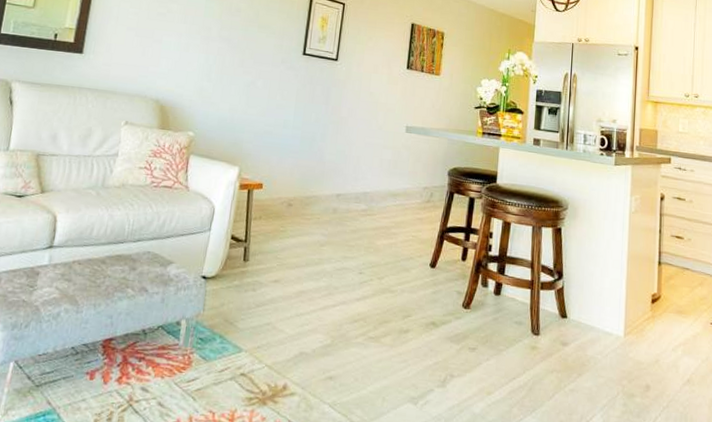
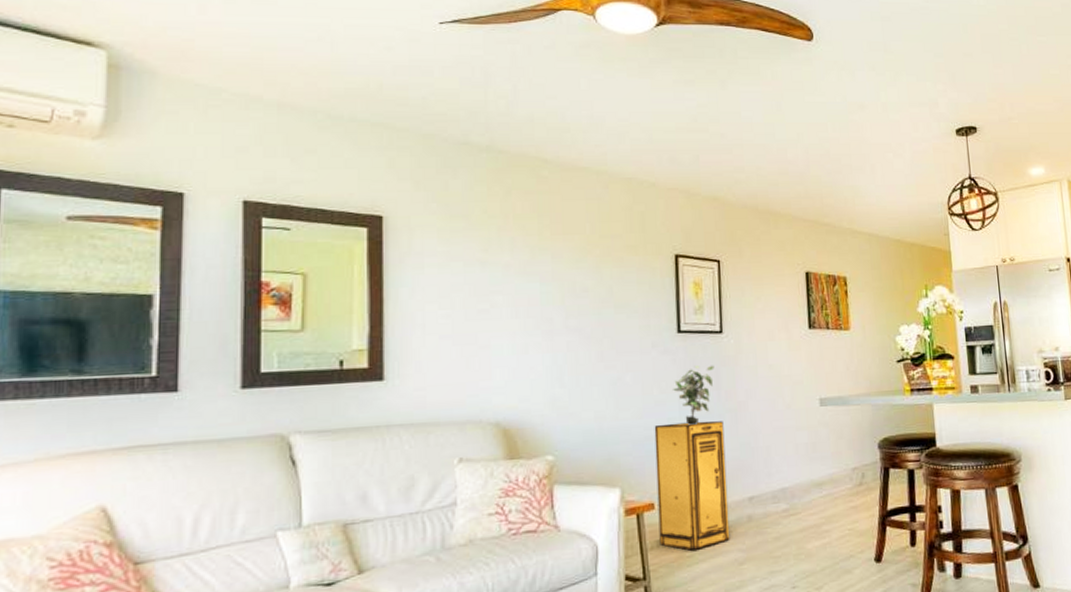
storage cabinet: none [262,123,327,227] -> present [654,421,730,551]
potted plant: none [292,83,327,129] -> present [673,365,715,425]

